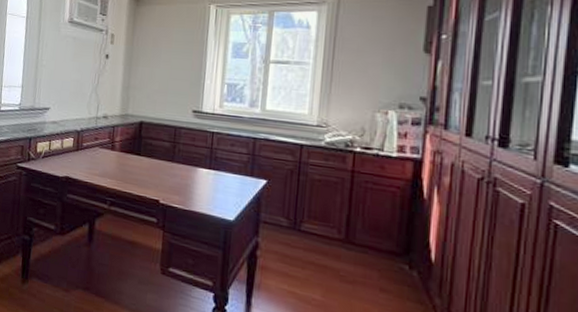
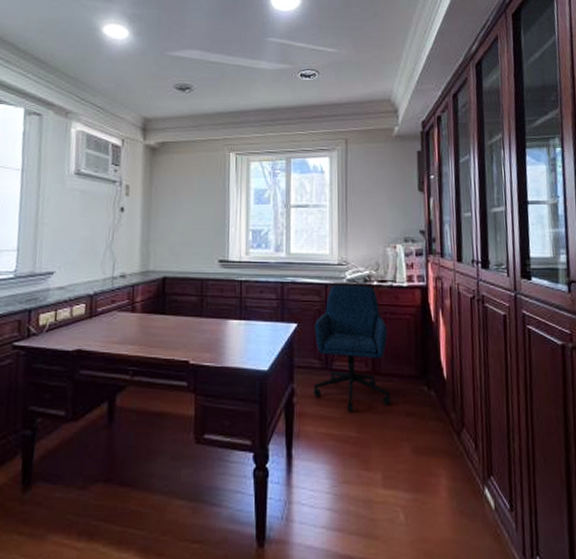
office chair: none [278,146,367,277] -> present [313,285,391,412]

